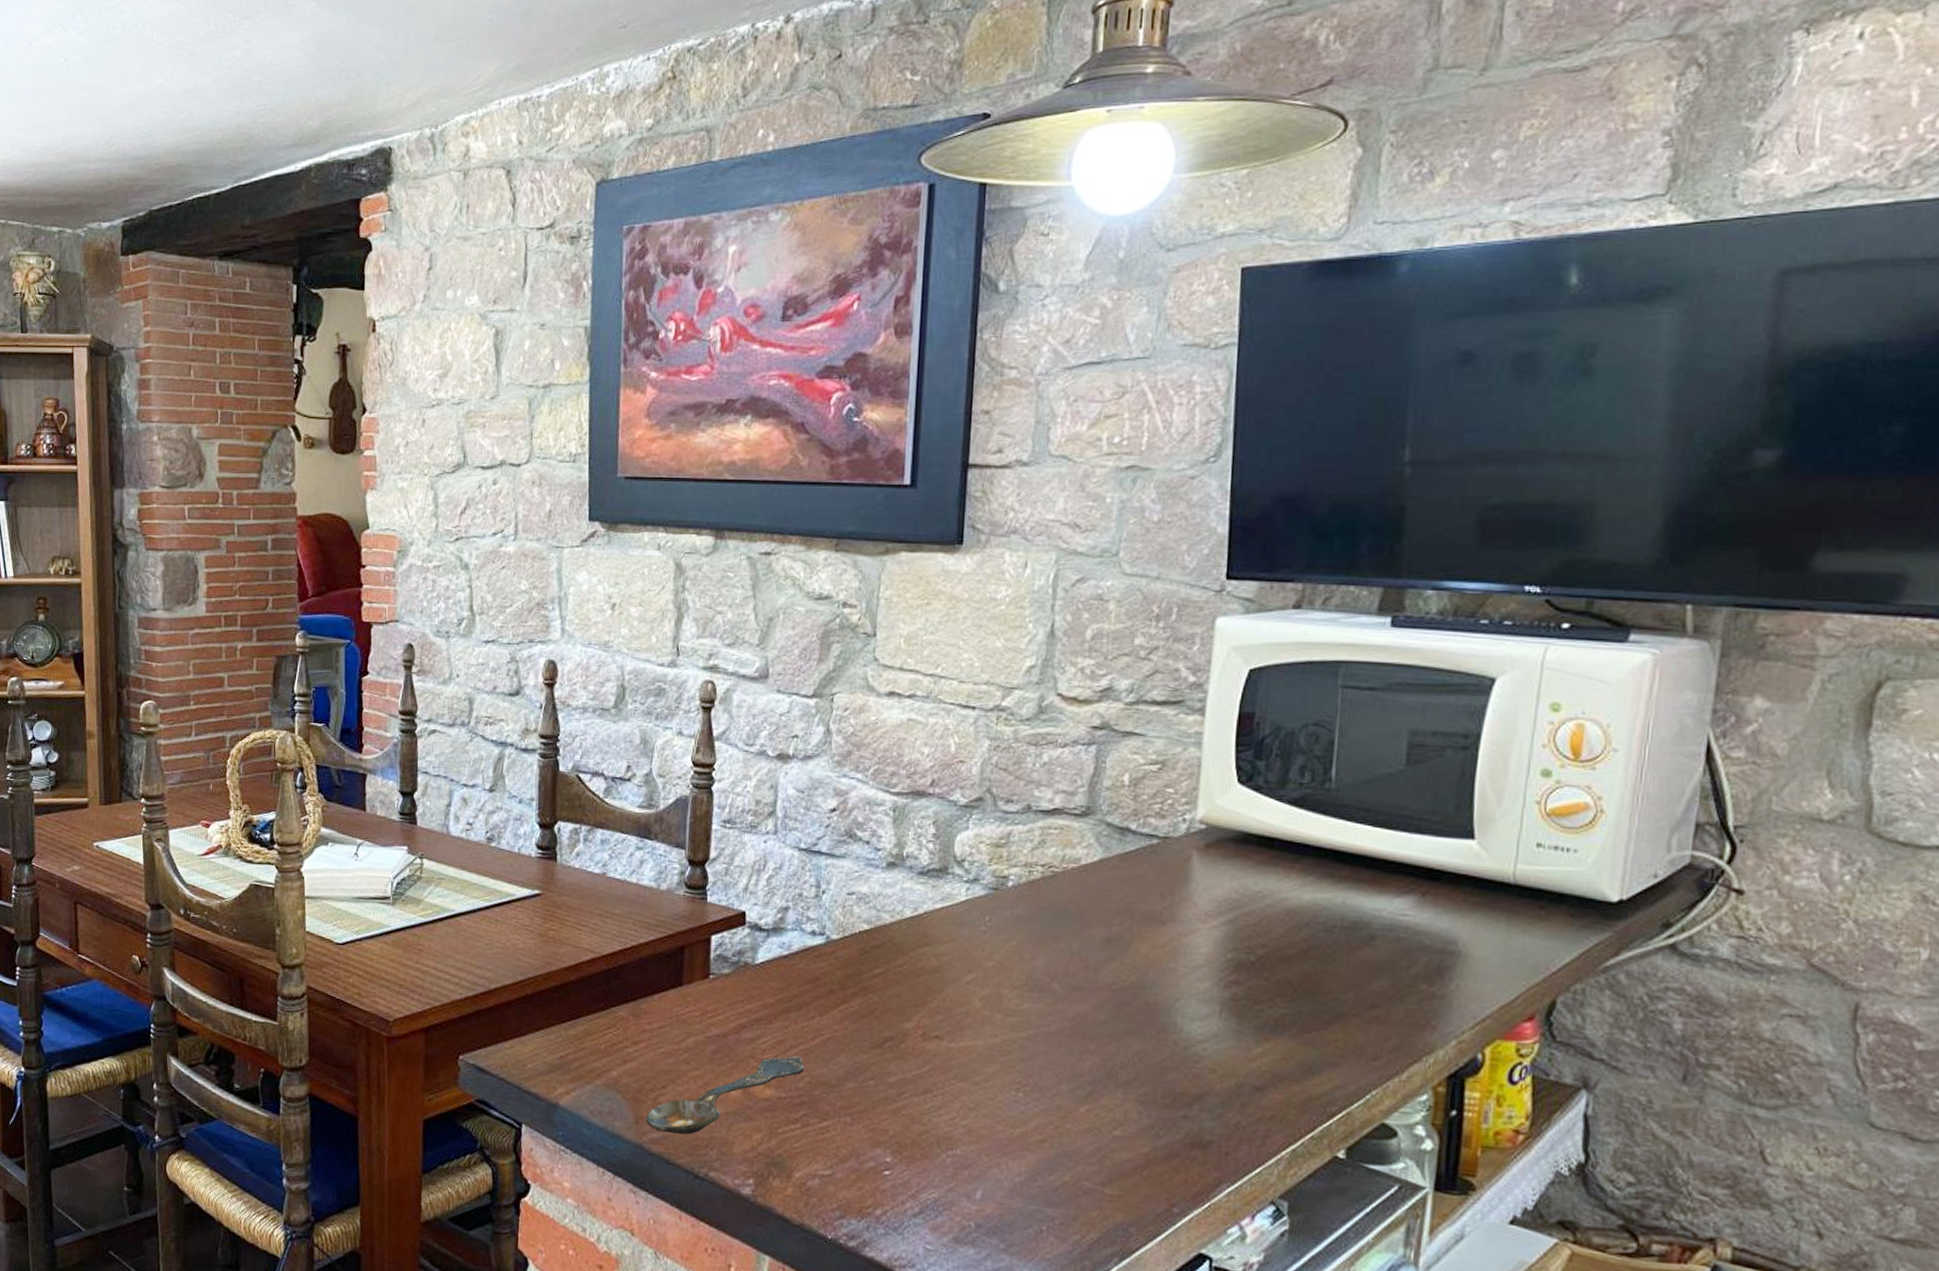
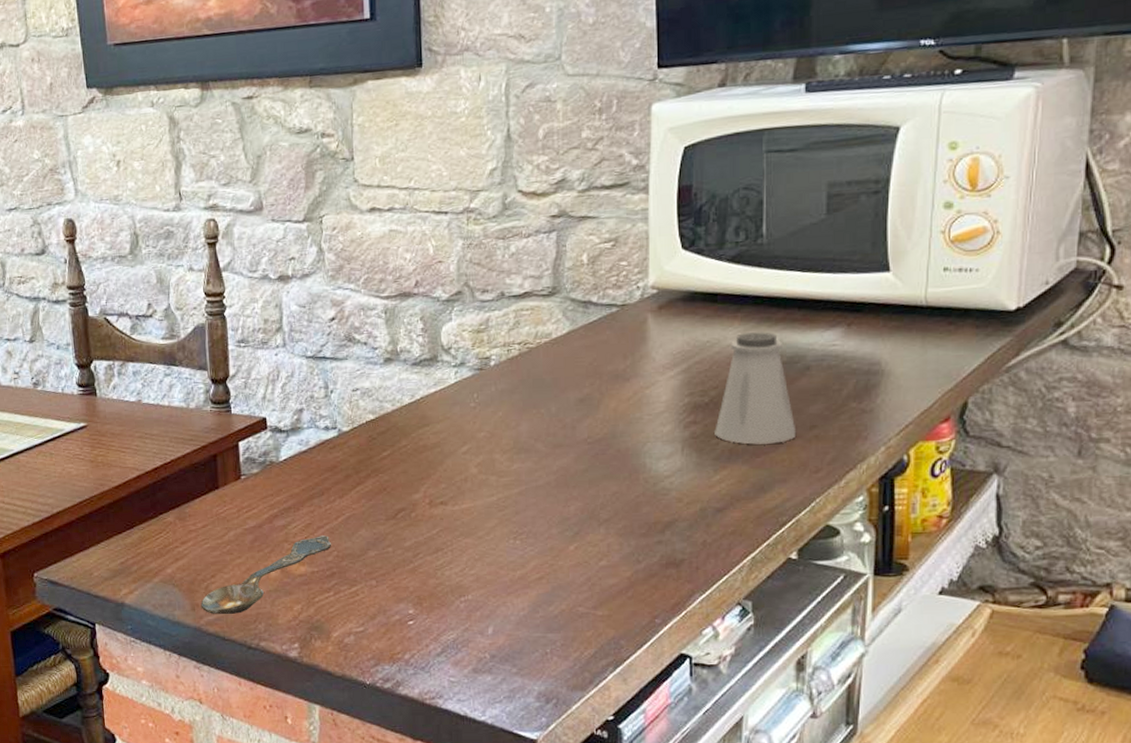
saltshaker: none [1259,886,1355,1019] -> present [715,331,797,444]

